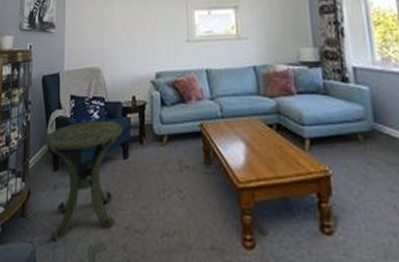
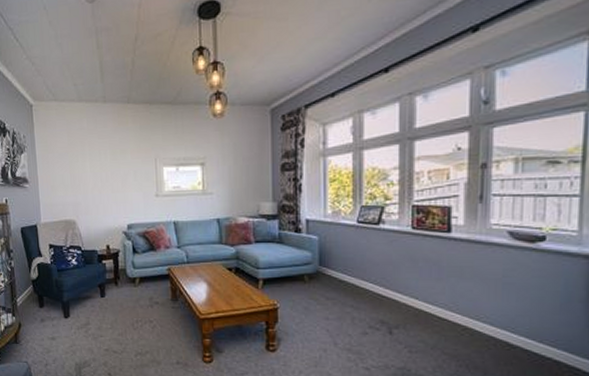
side table: present [45,120,124,241] -> none [29,266,100,361]

